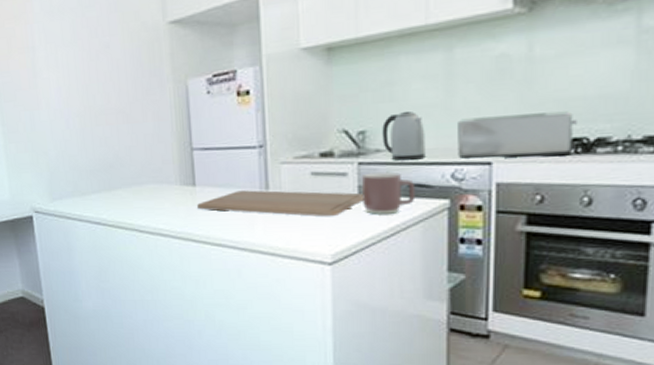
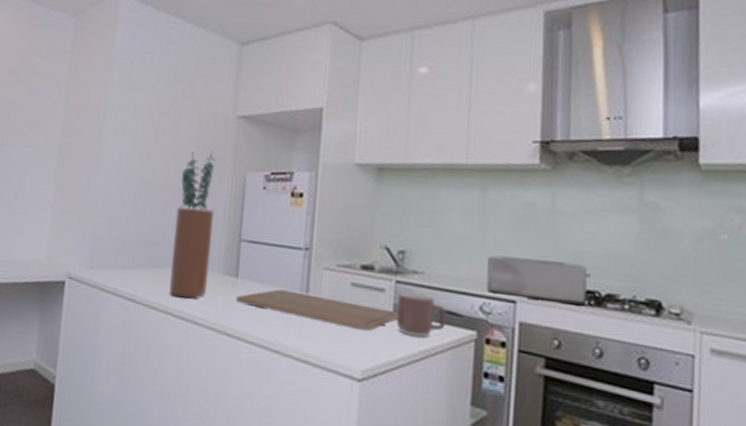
vase: none [122,62,168,215] -> present [169,149,216,300]
kettle: present [382,112,425,161] -> none [420,239,459,288]

